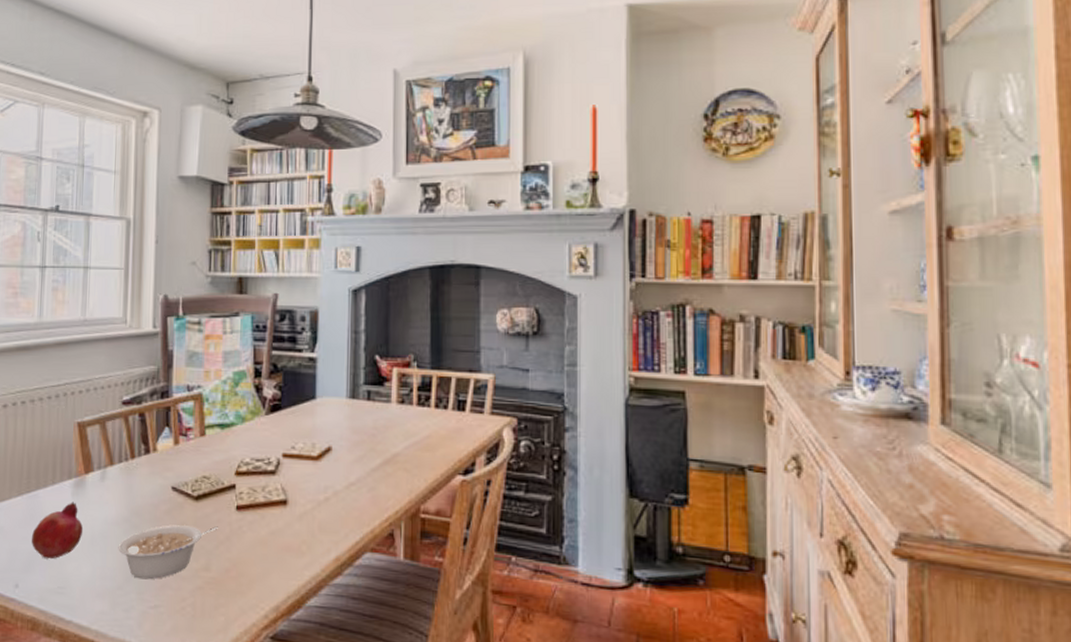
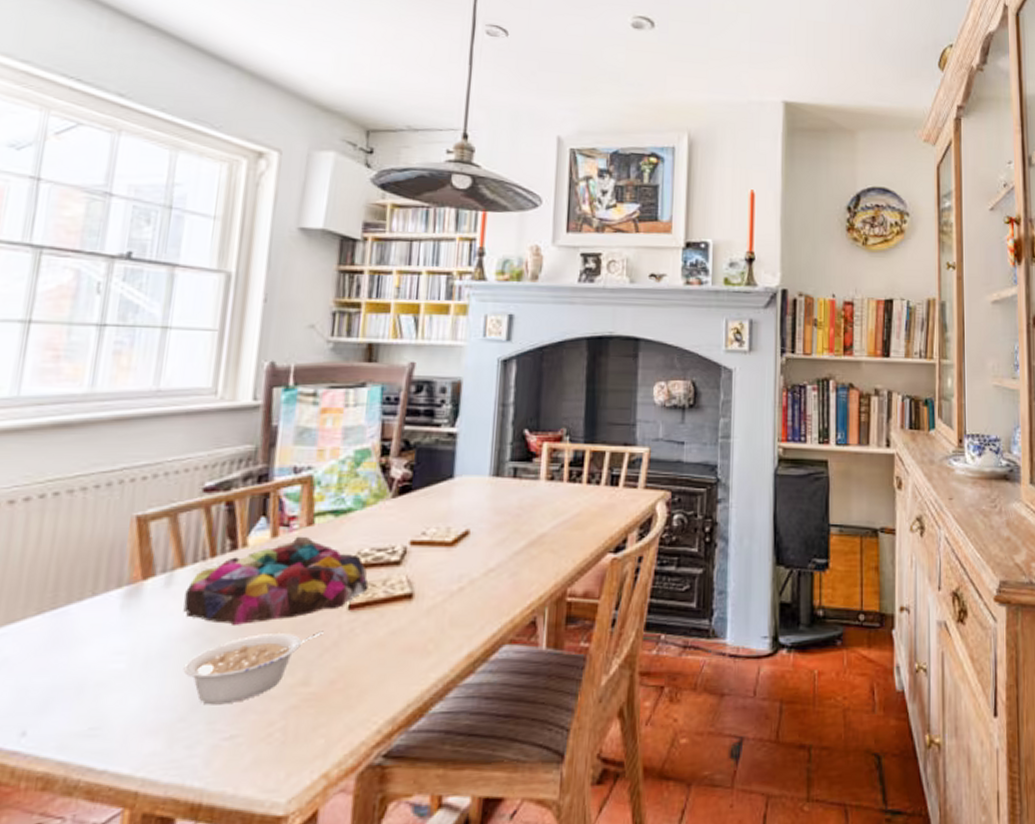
fruit: present [31,502,84,560] -> none [51,616,134,694]
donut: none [115,444,251,516] -> present [183,536,369,625]

